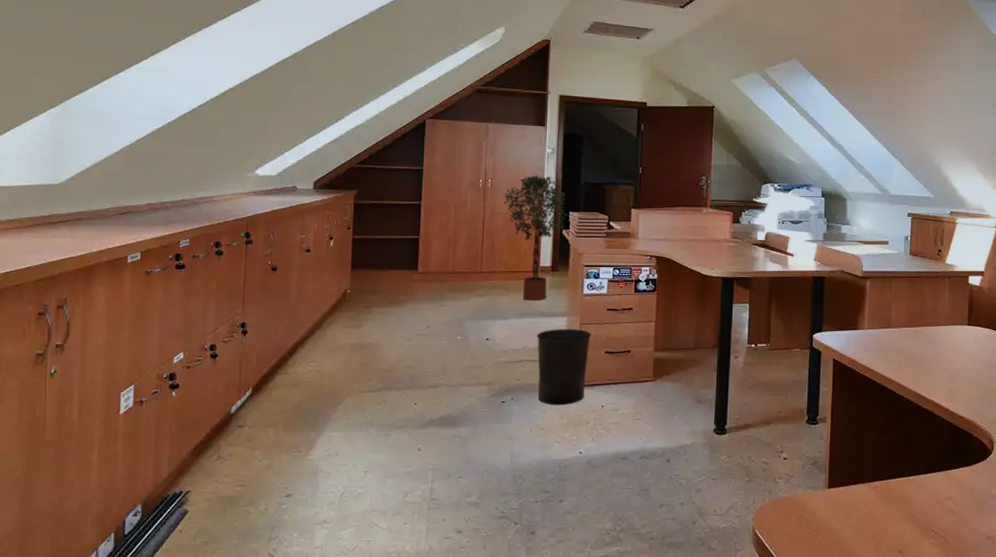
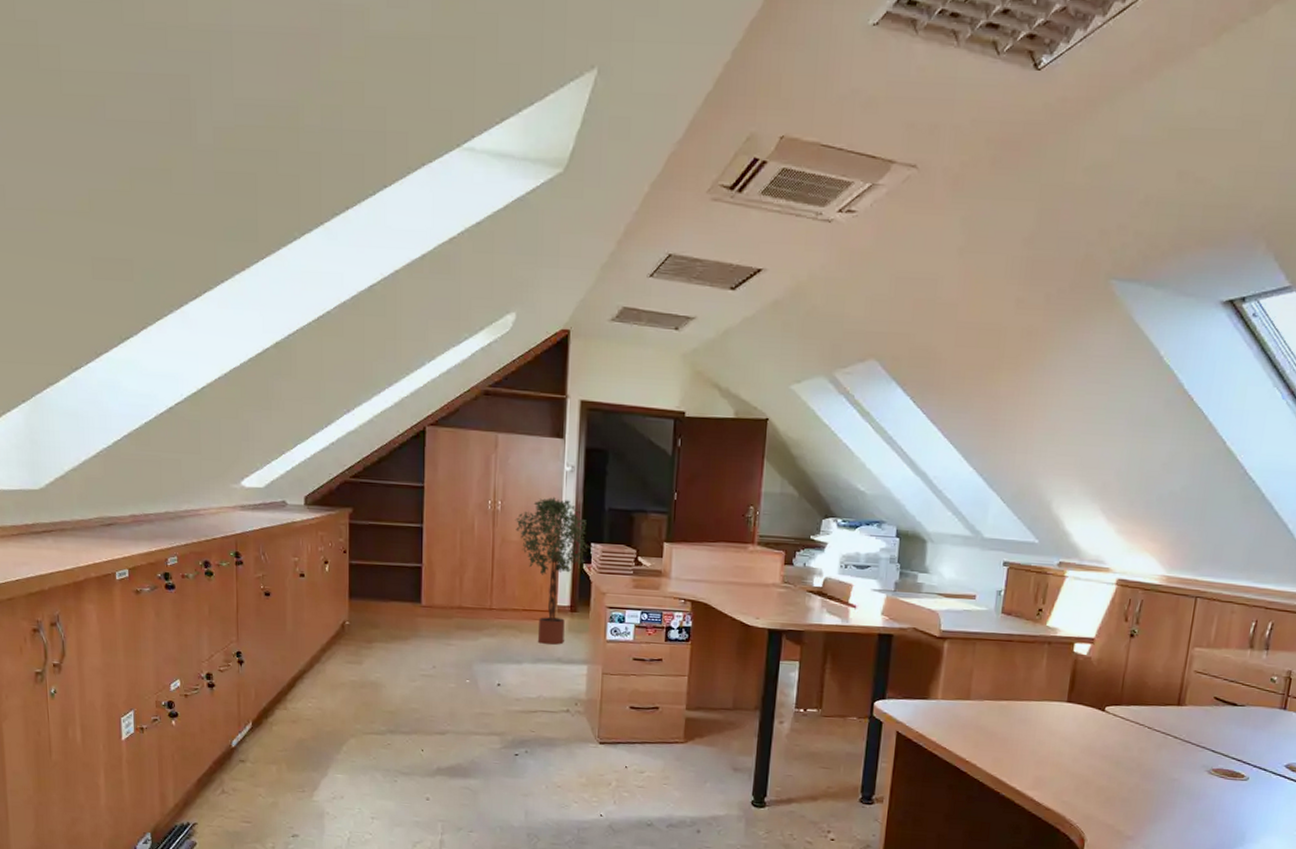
waste bin: present [536,329,592,405] -> none [552,677,615,763]

